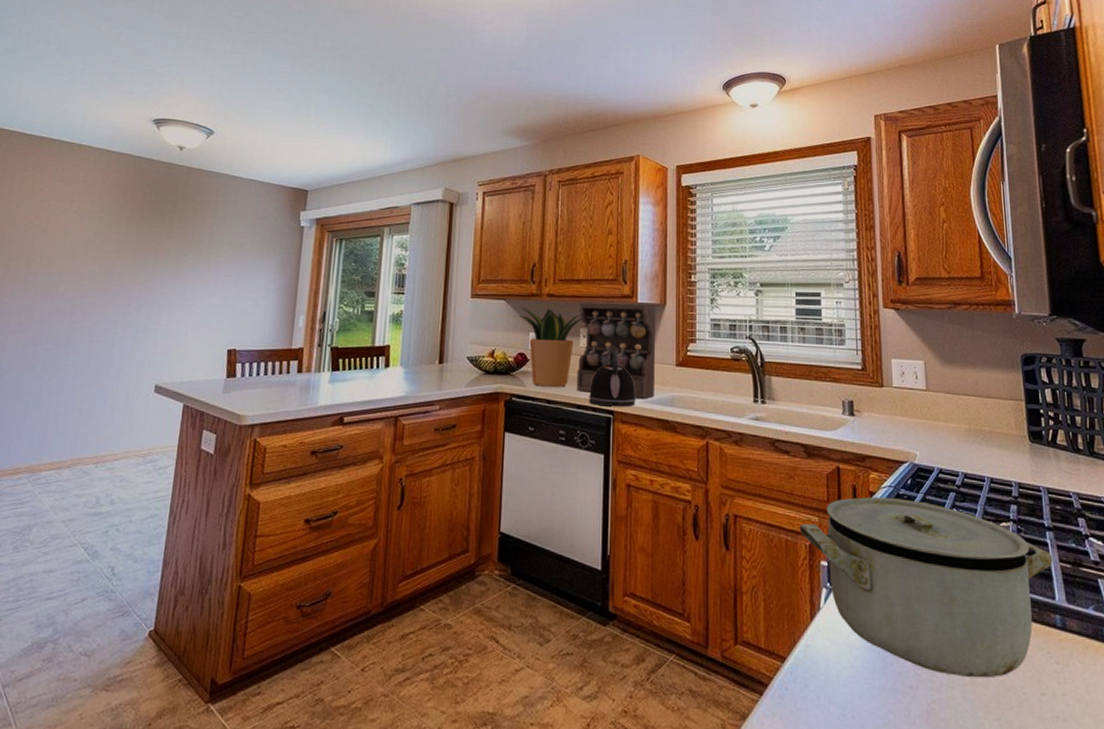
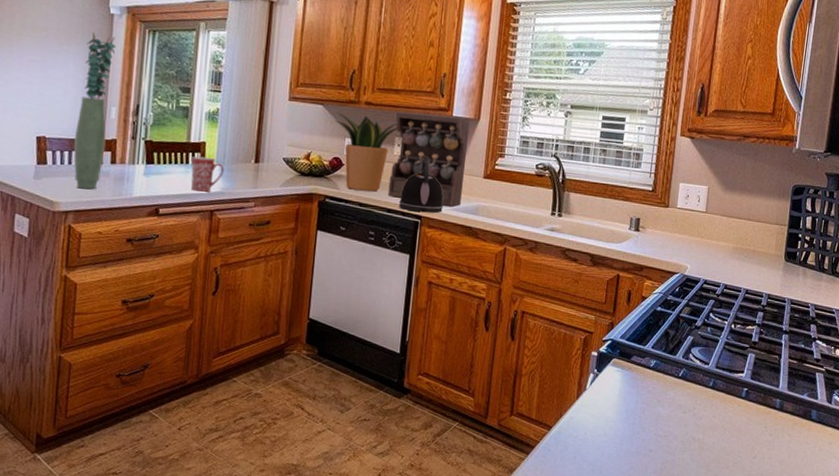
vase: none [261,245,305,401] -> present [73,32,116,190]
mug: none [375,360,408,398] -> present [191,156,224,193]
cooking pot: present [799,496,1053,678] -> none [577,300,784,445]

